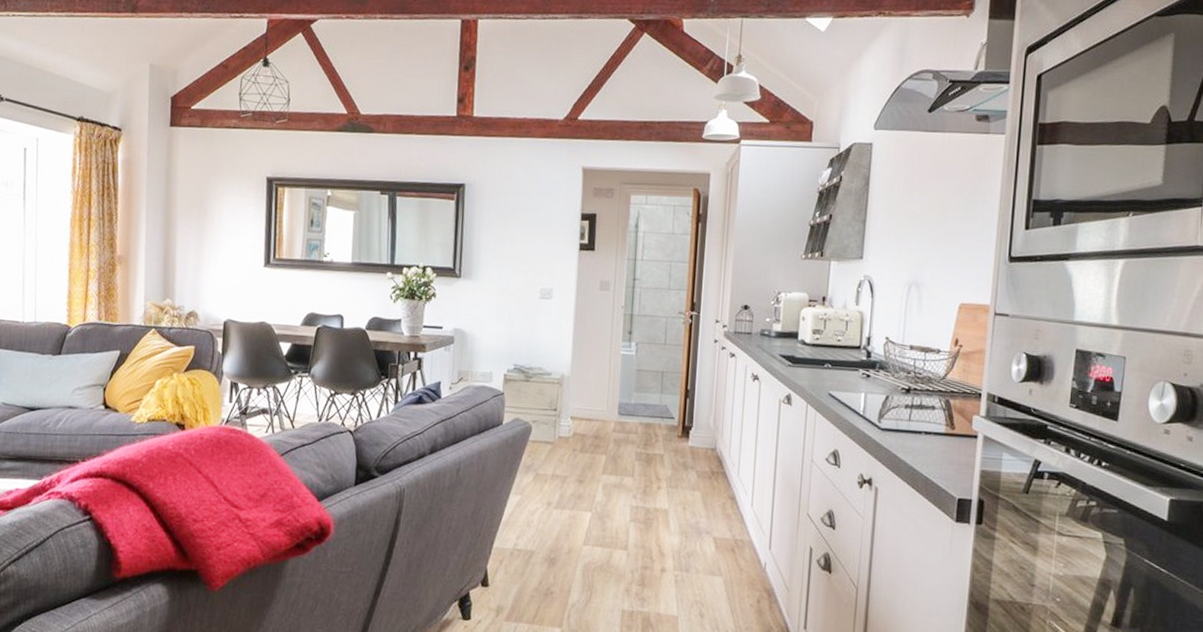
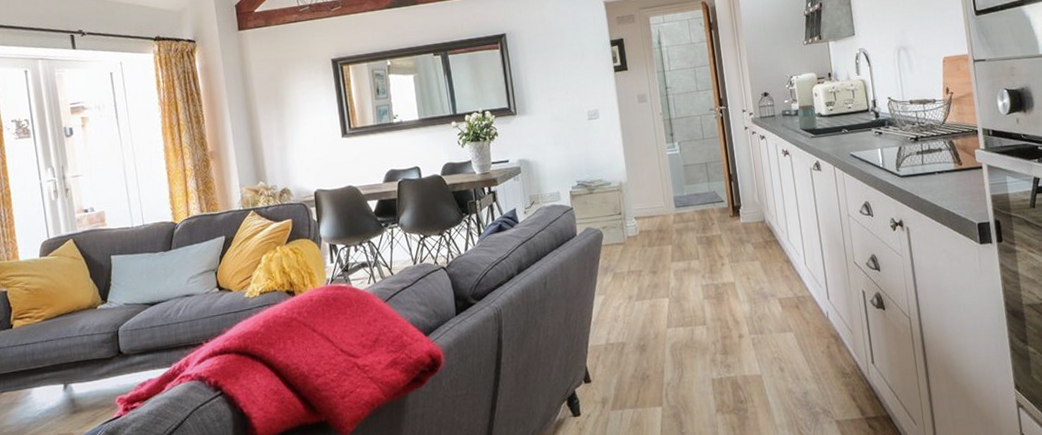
peanut butter: none [777,327,799,356] -> present [797,104,817,129]

